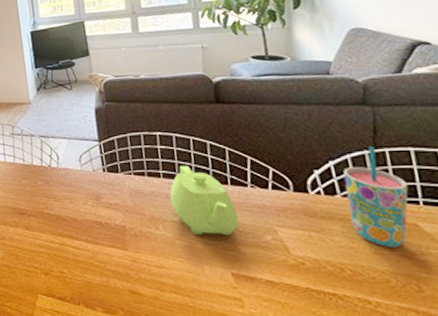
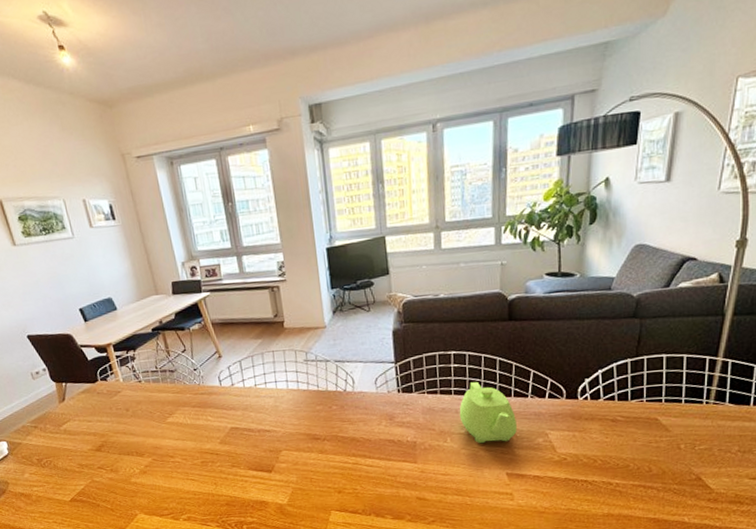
cup: present [343,147,409,247] -> none [607,355,657,439]

